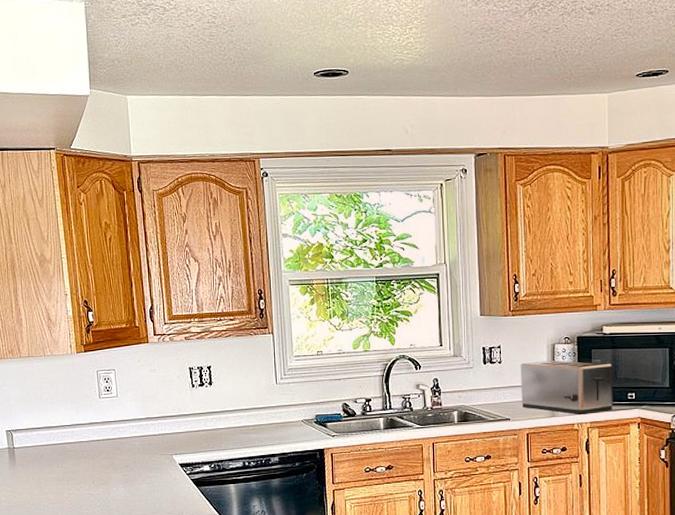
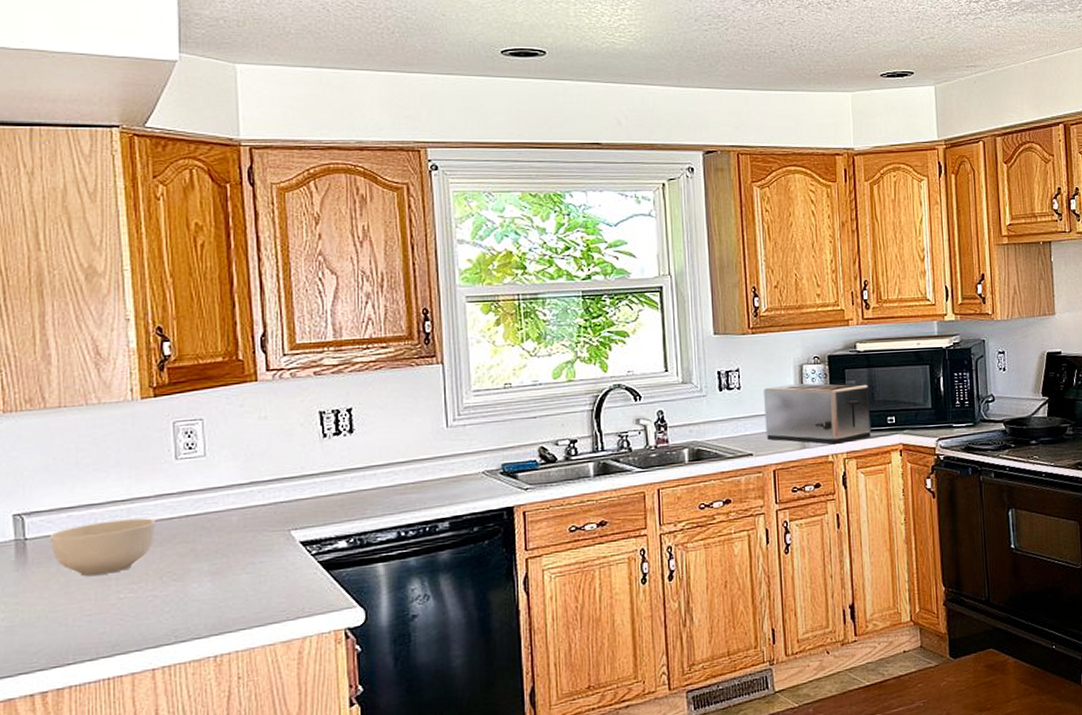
bowl: none [27,439,89,476] -> present [49,518,156,576]

